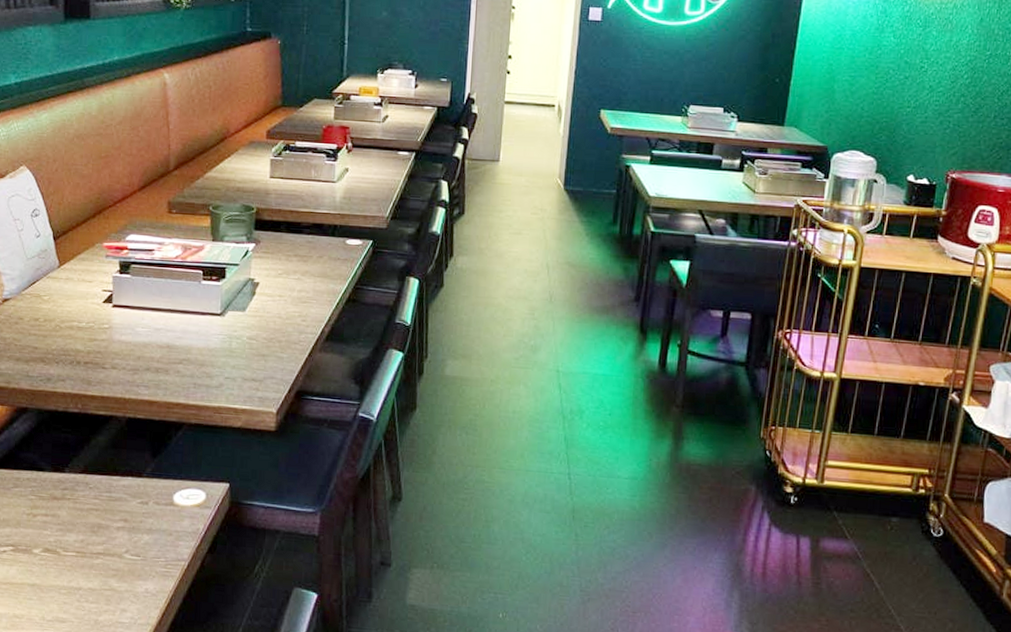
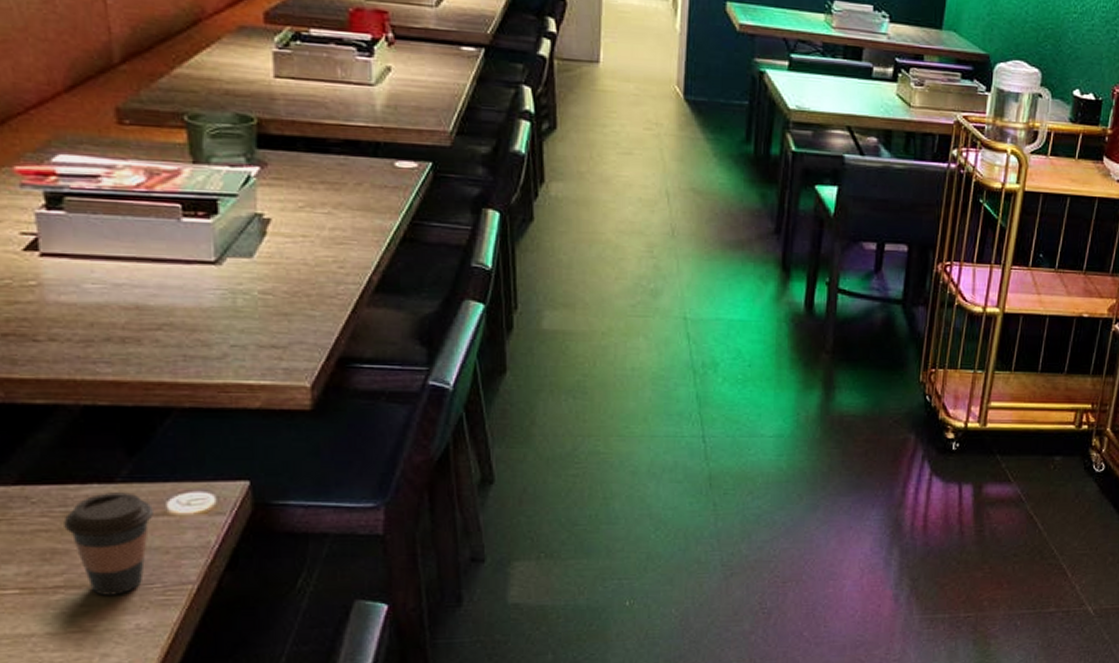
coffee cup: none [107,484,165,564] -> present [63,492,153,596]

